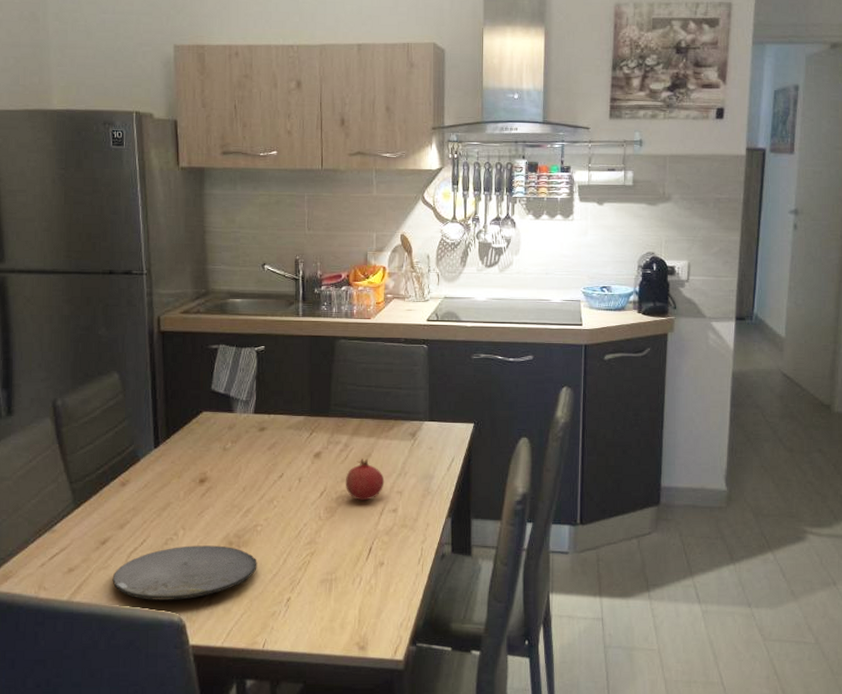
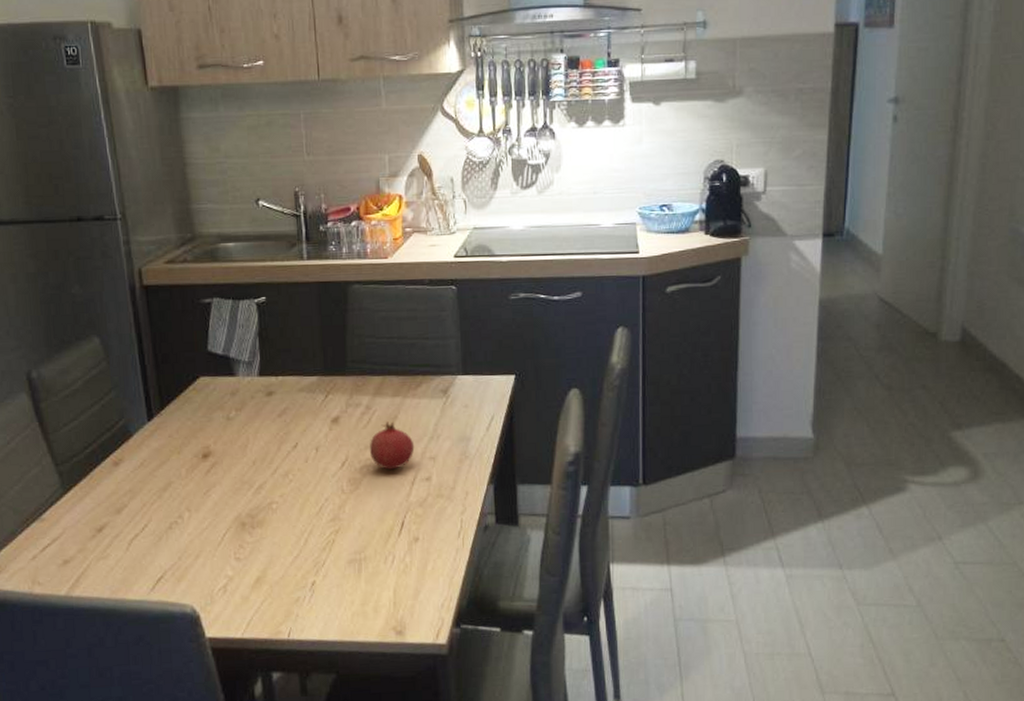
plate: present [112,545,257,600] -> none [113,527,276,591]

